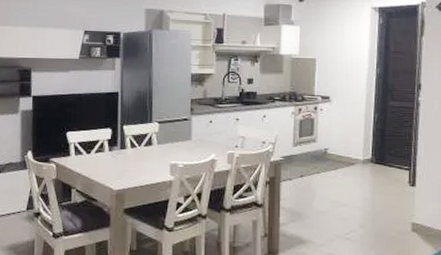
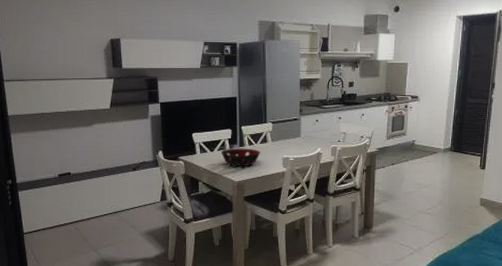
decorative bowl: none [98,150,145,173] -> present [220,148,261,167]

